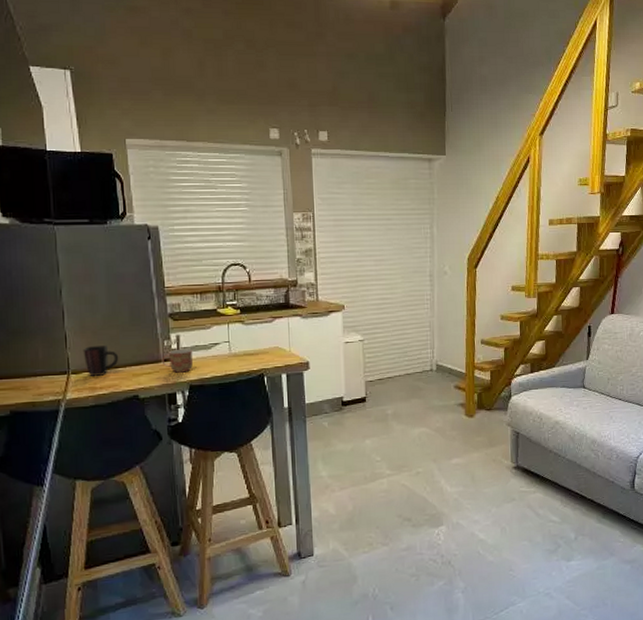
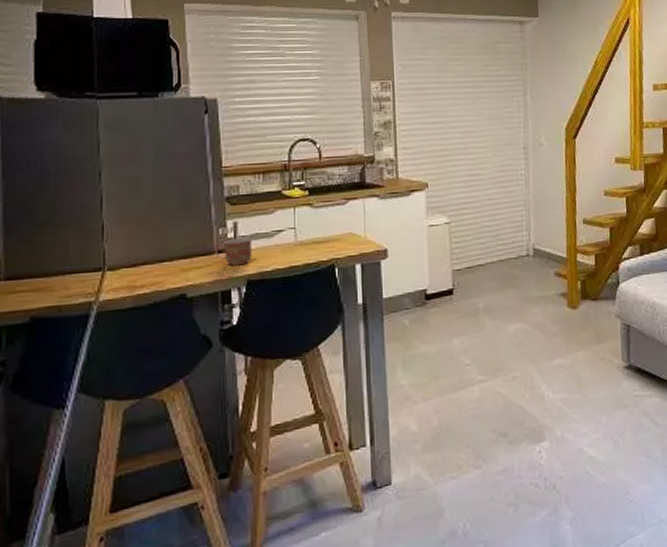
mug: present [83,346,119,376] -> none [122,236,165,273]

